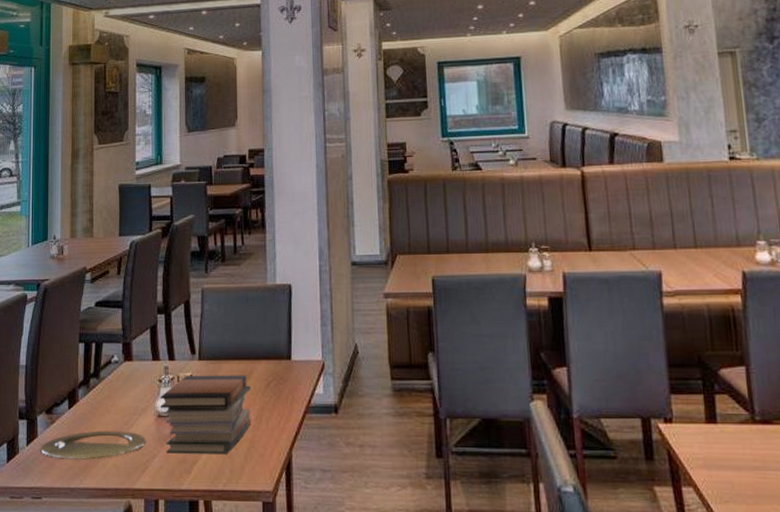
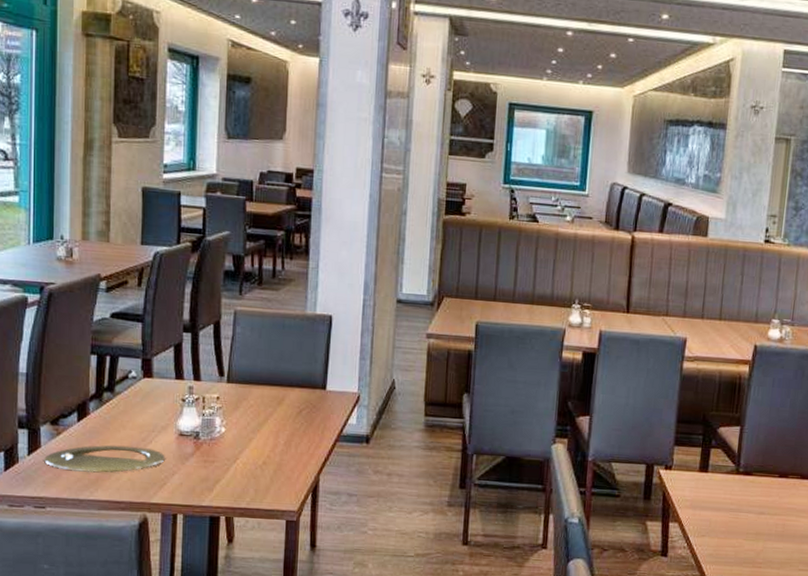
book stack: present [159,375,252,454] -> none [182,397,282,475]

